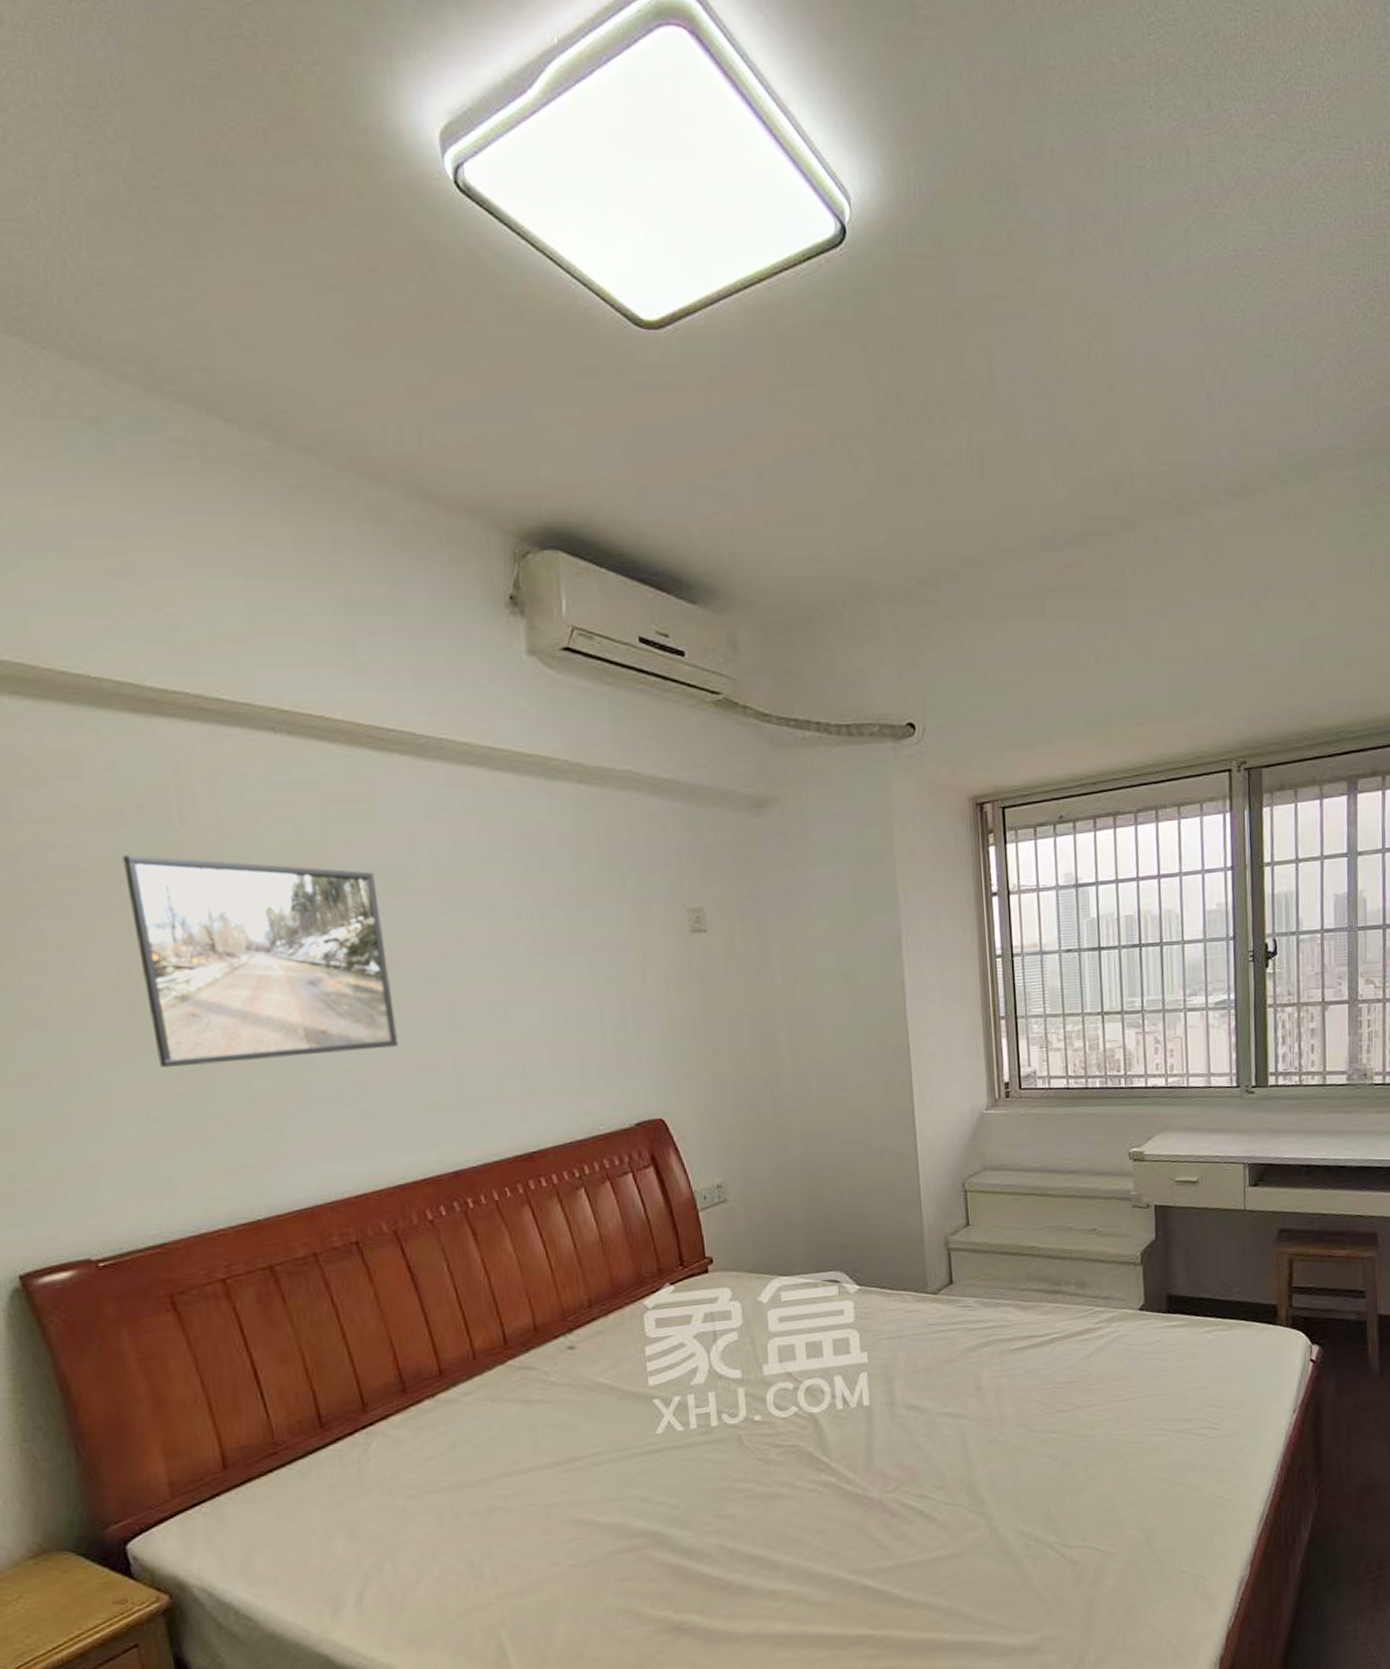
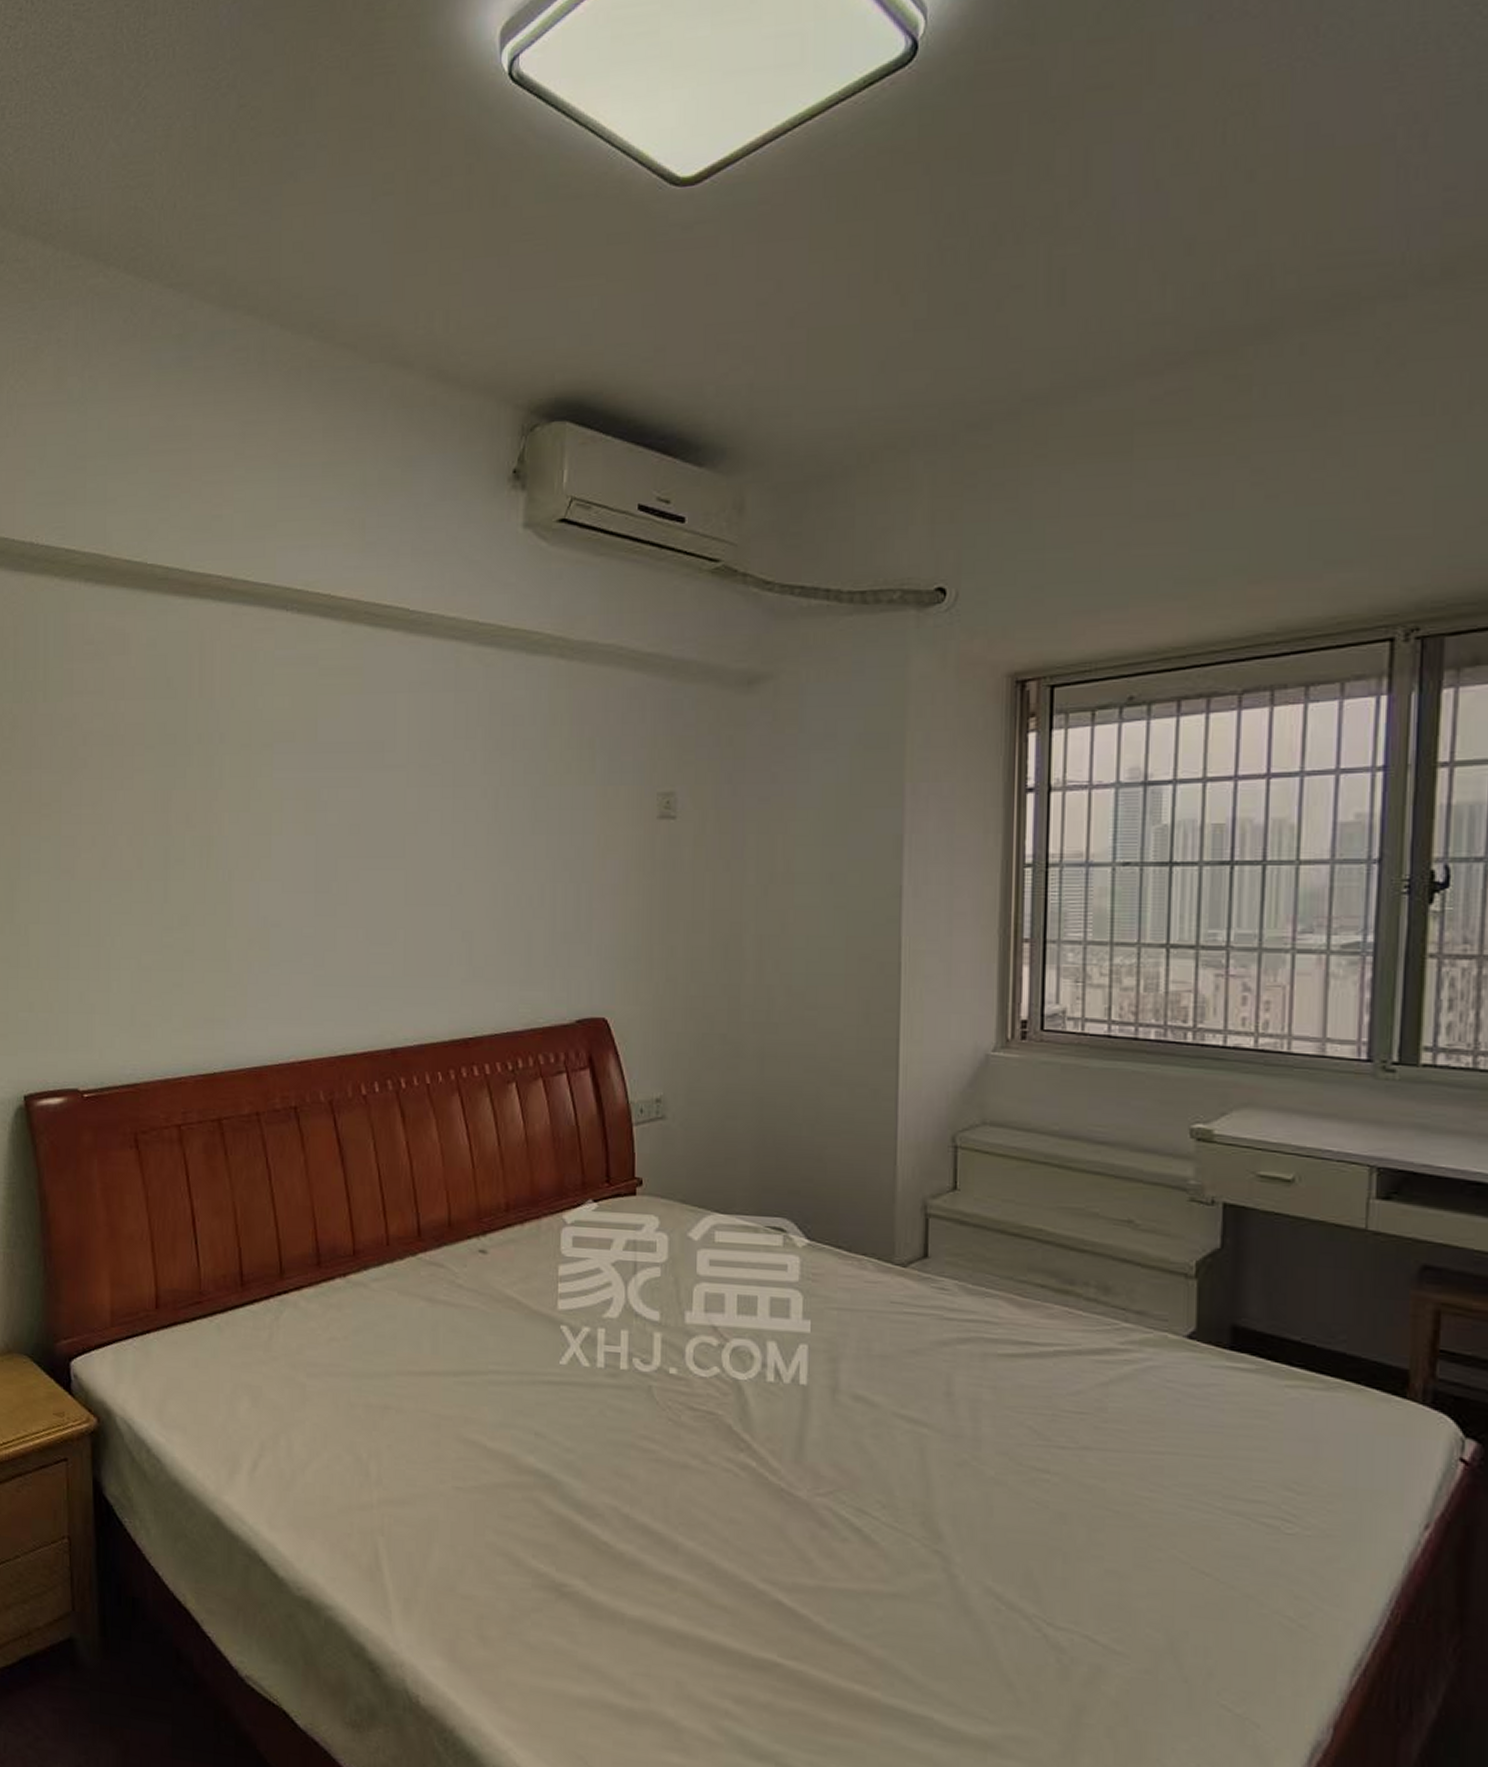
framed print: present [122,854,398,1067] -> none [150,722,357,921]

